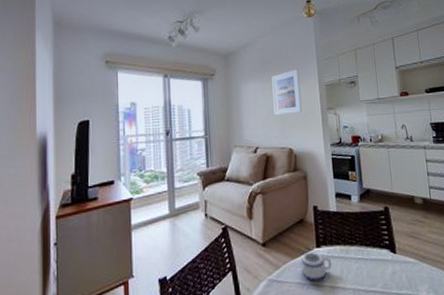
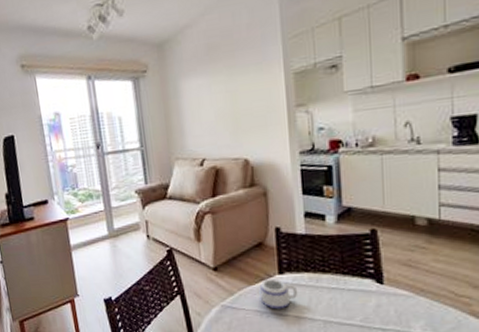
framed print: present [272,69,302,116] -> none [220,54,261,119]

